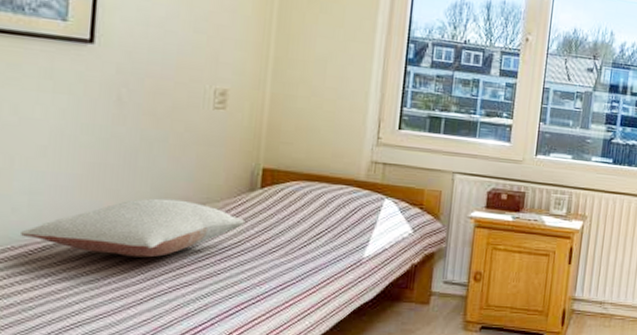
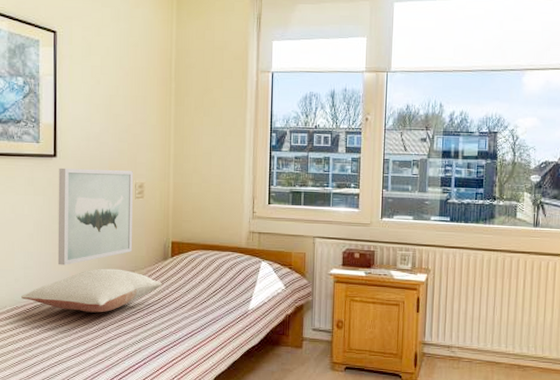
wall art: none [85,58,213,193] -> present [57,167,133,266]

